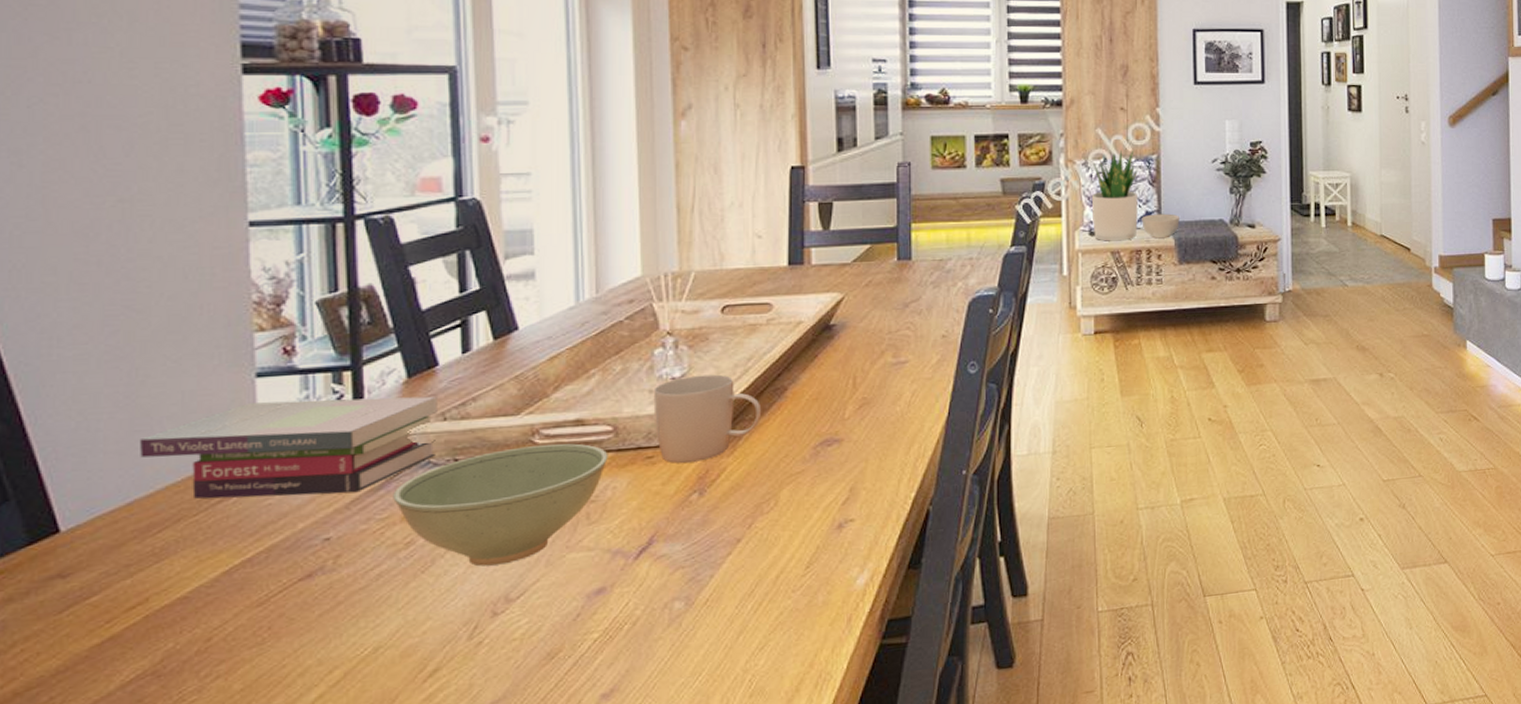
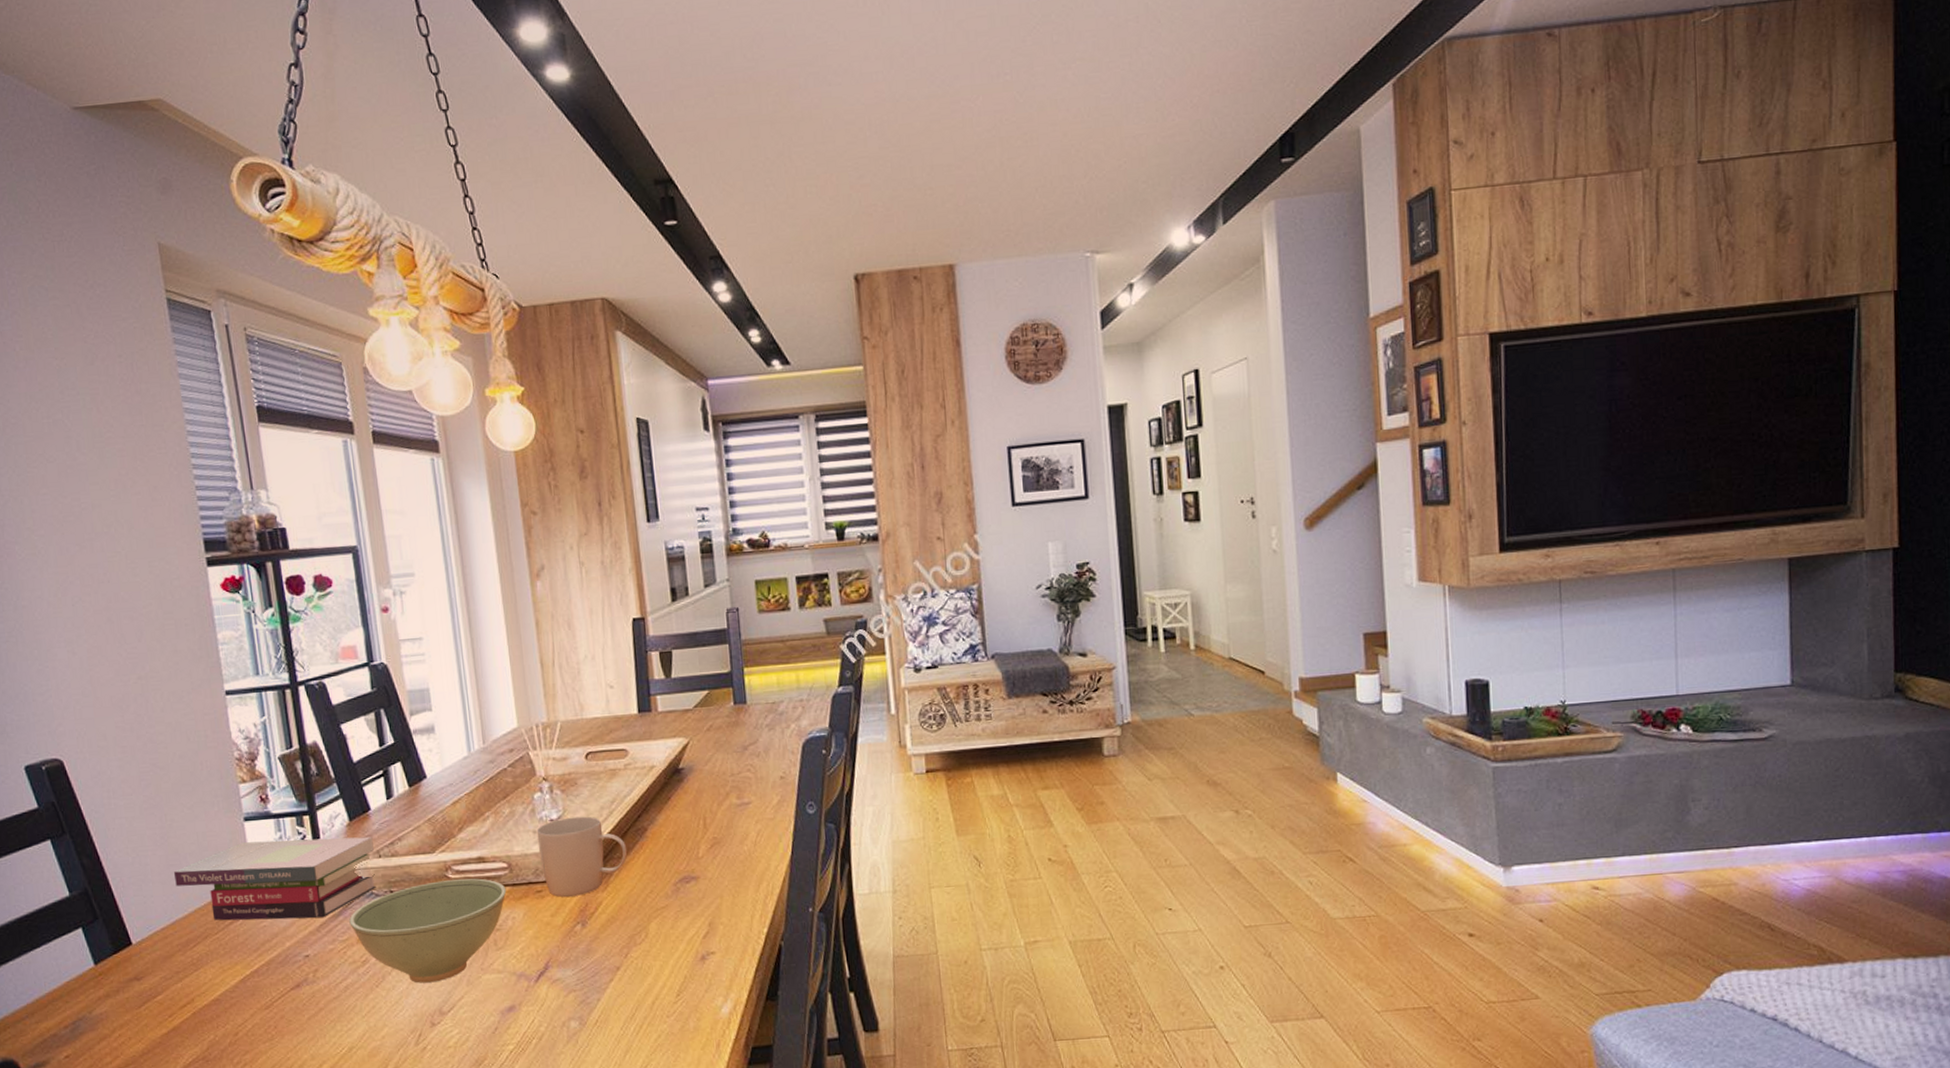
planter: present [1092,149,1139,241] -> none [913,580,963,678]
bowl: present [1142,213,1179,239] -> none [966,645,1006,673]

